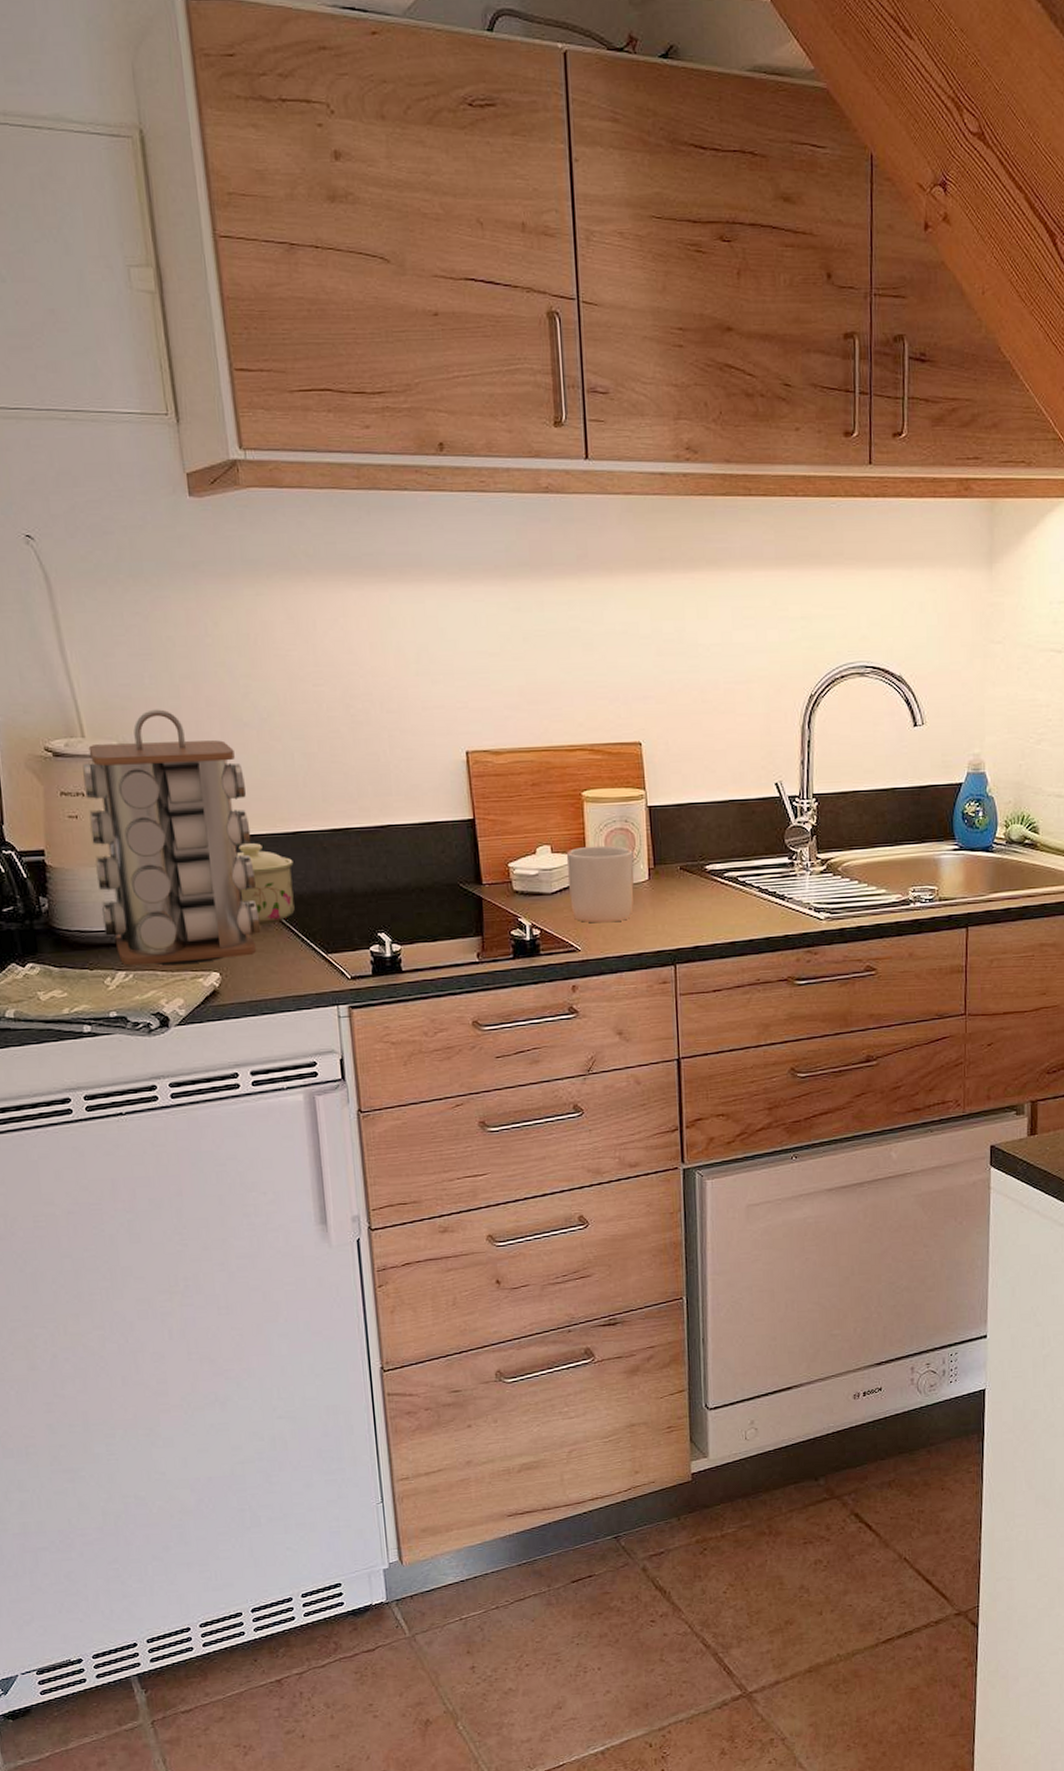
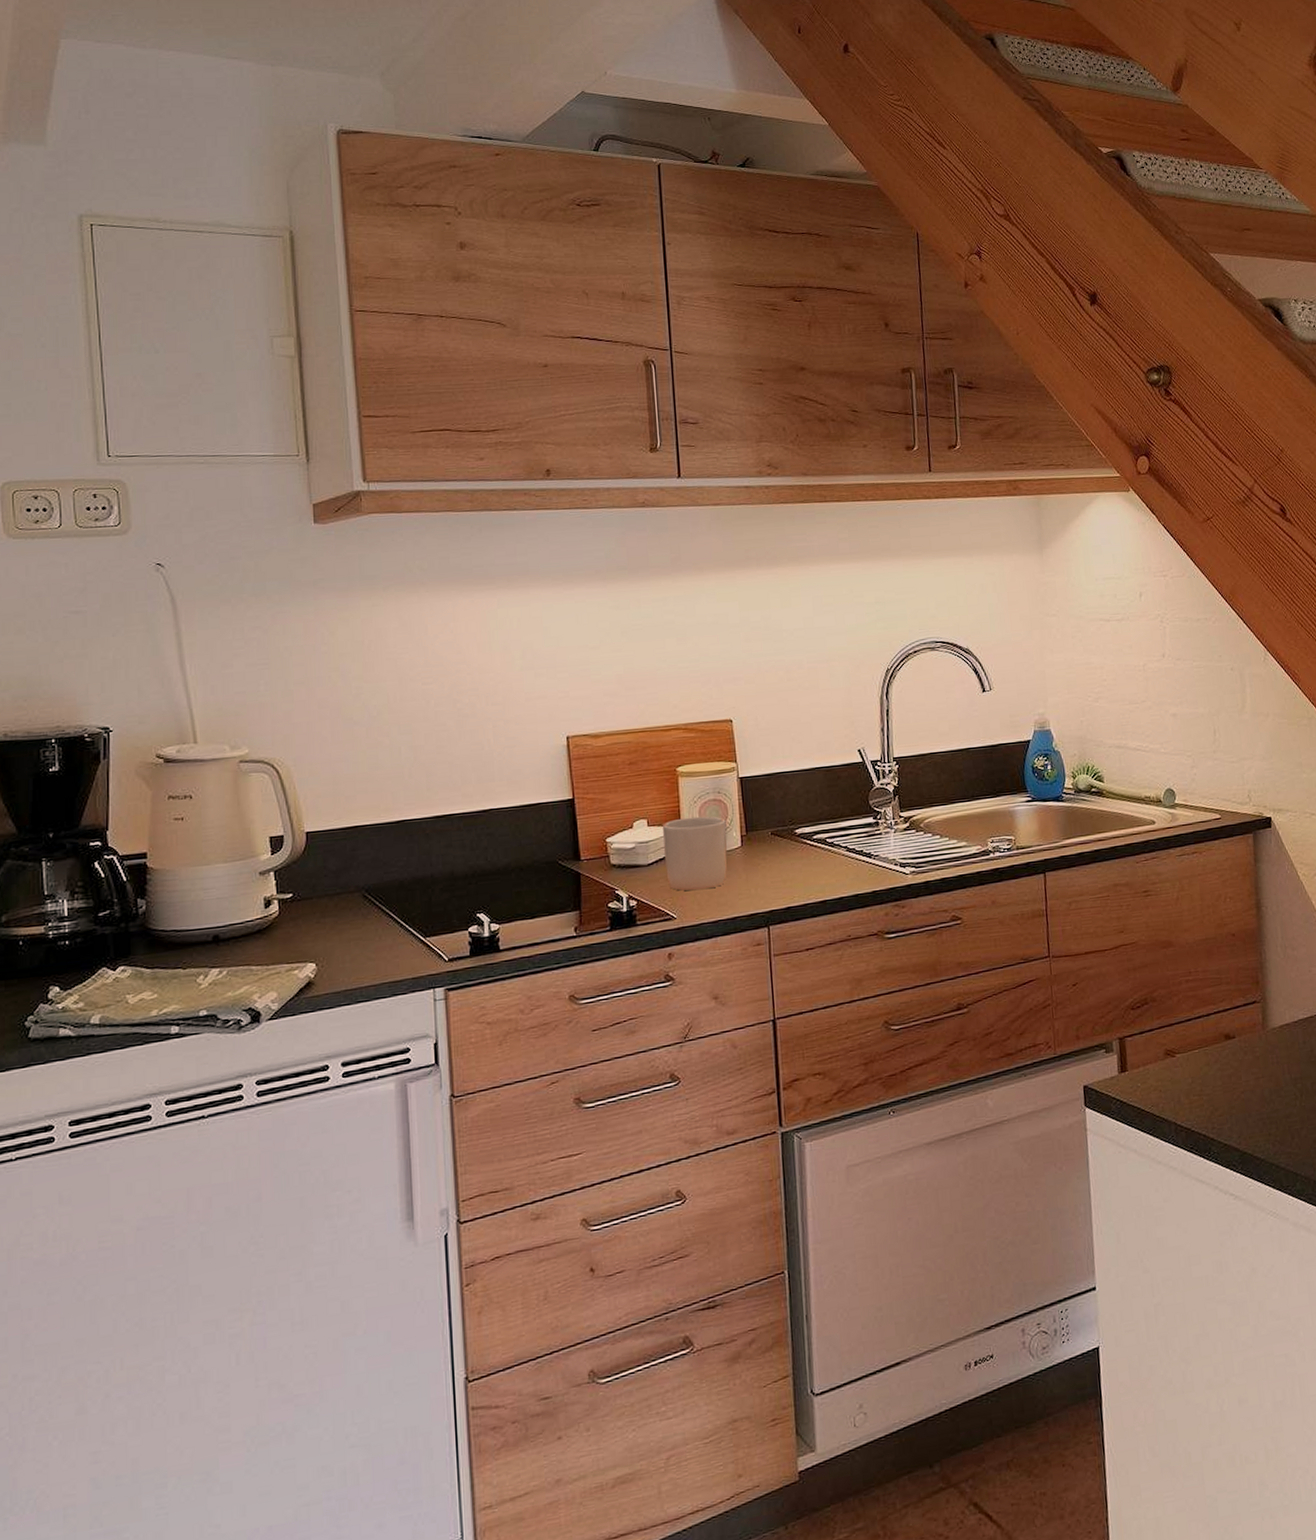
spice rack: present [82,709,261,966] -> none [193,713,360,963]
sugar bowl: present [236,843,295,925] -> none [339,834,396,913]

